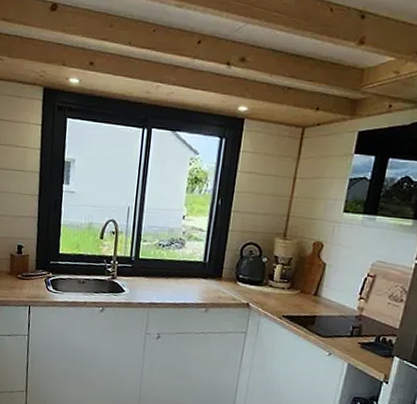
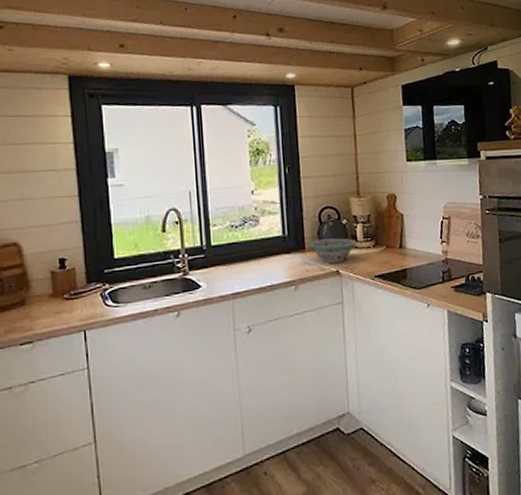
decorative bowl: none [226,271,272,297] -> present [309,238,356,264]

